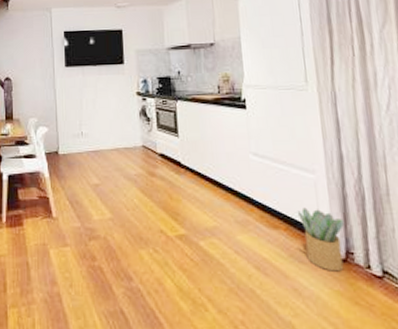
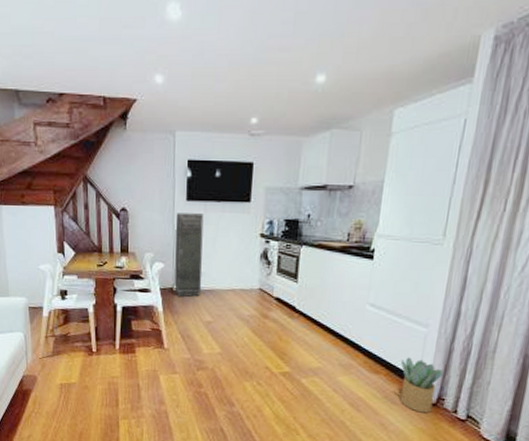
storage cabinet: none [56,77,86,161] -> present [174,213,204,297]

